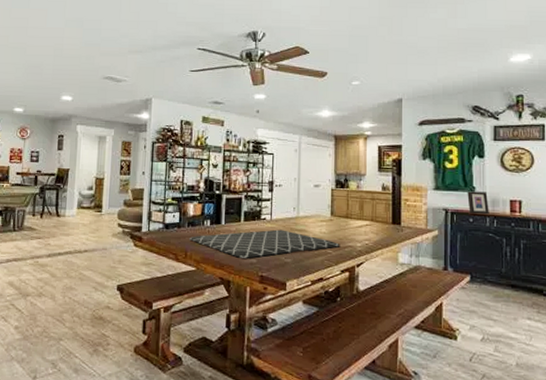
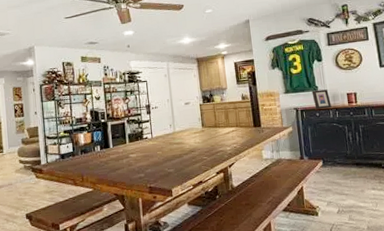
placemat: present [189,229,340,259] -> none [84,145,213,175]

